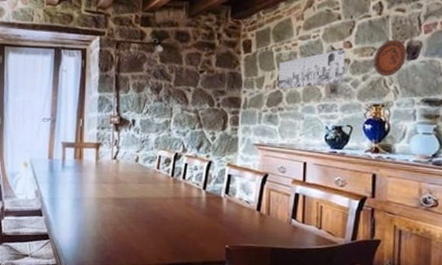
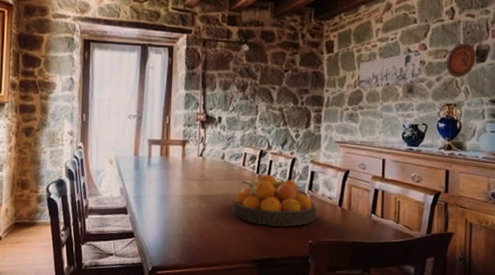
fruit bowl: none [147,177,233,231] -> present [232,174,316,227]

